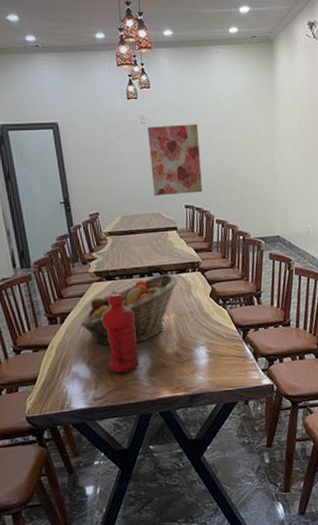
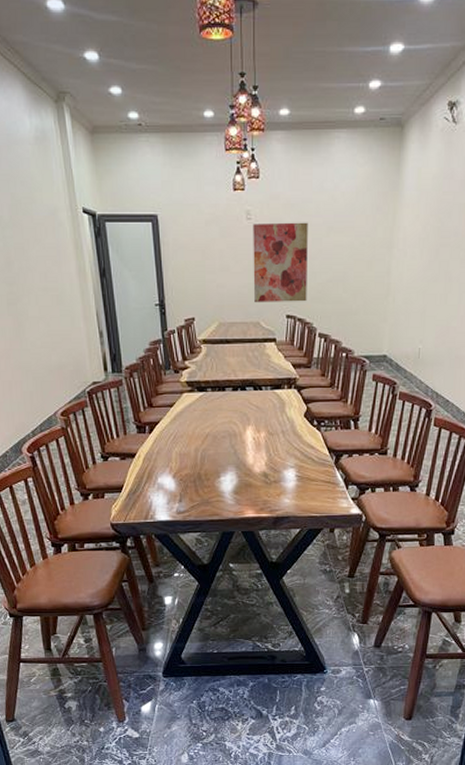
fruit basket: present [80,274,178,345] -> none [168,389,272,459]
water bottle: present [102,293,140,373] -> none [191,406,226,488]

